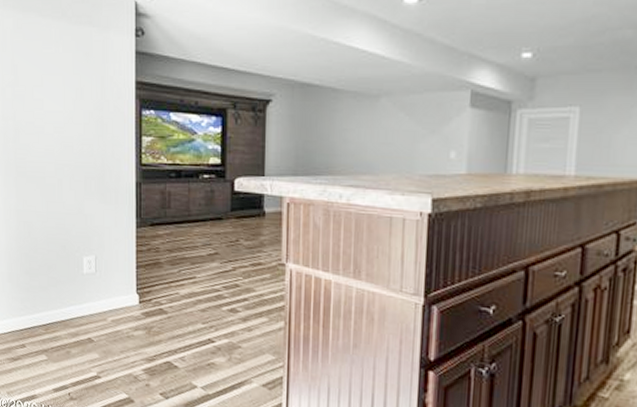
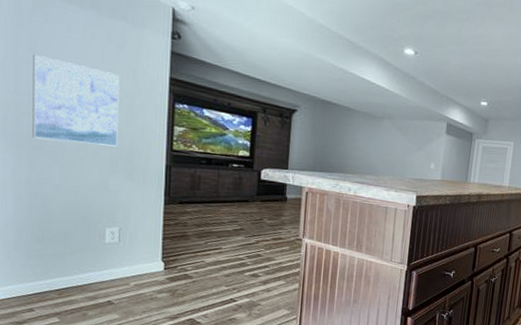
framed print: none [16,77,90,166] -> present [32,55,120,147]

